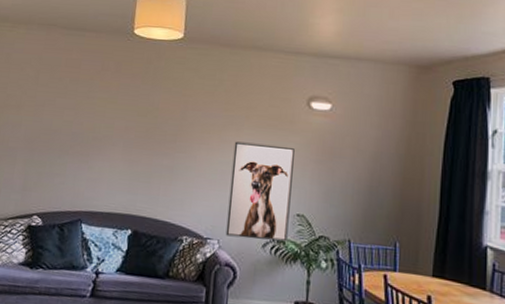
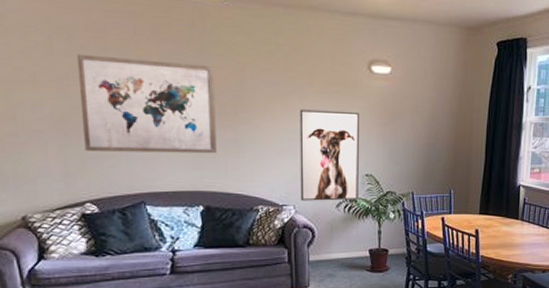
wall art: none [43,85,161,180] -> present [76,54,217,154]

